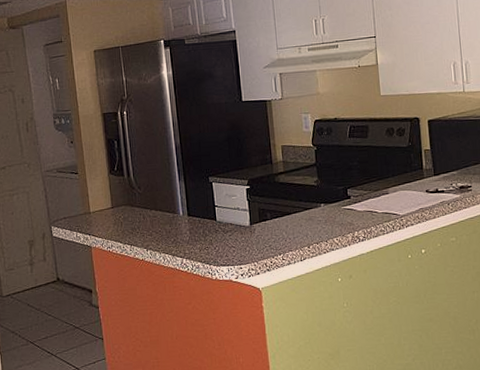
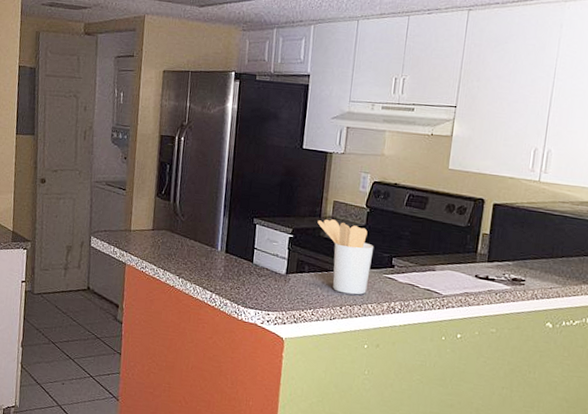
utensil holder: none [270,163,330,233] -> present [317,219,374,295]

